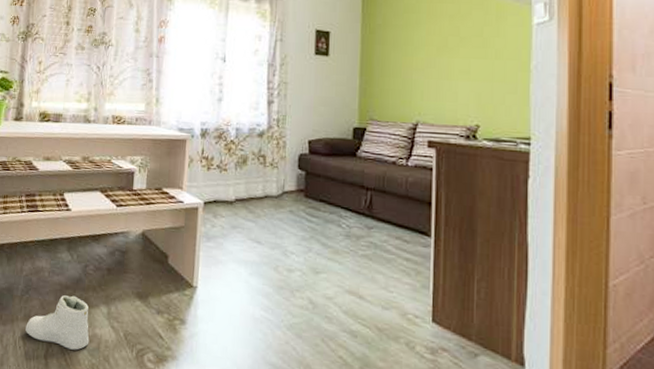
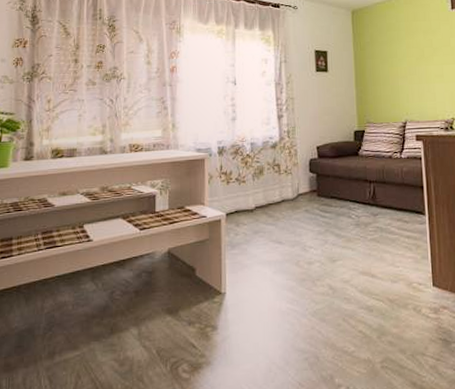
sneaker: present [25,295,90,350] -> none [51,323,121,377]

